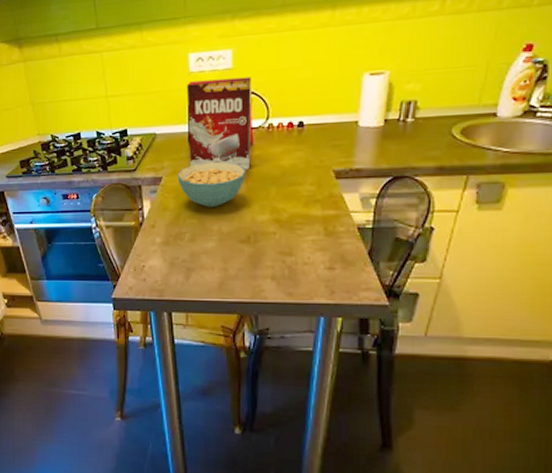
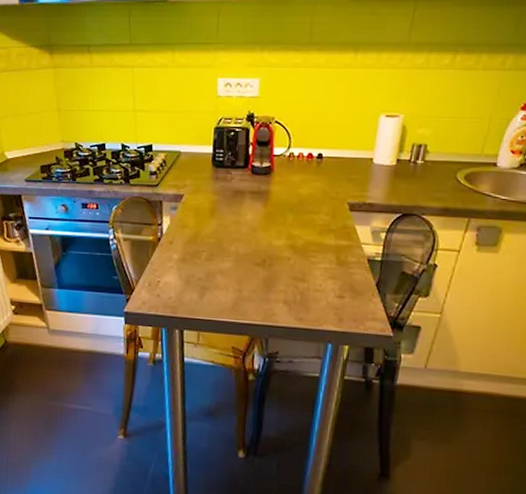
cereal bowl: present [177,161,246,207] -> none [198,184,266,228]
cereal box: present [187,76,251,170] -> none [212,105,276,195]

